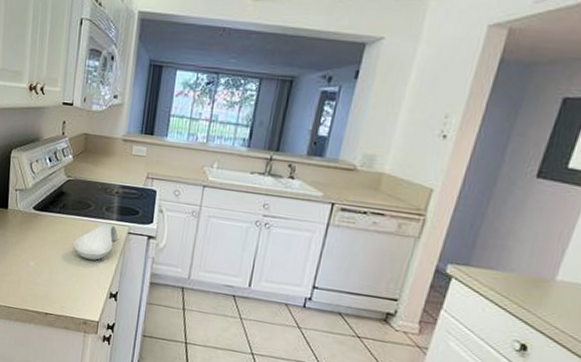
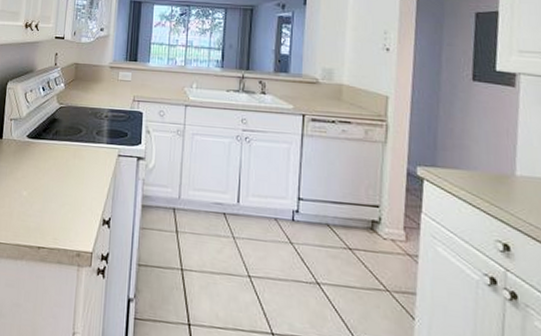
spoon rest: present [72,223,119,260] -> none [65,147,109,186]

